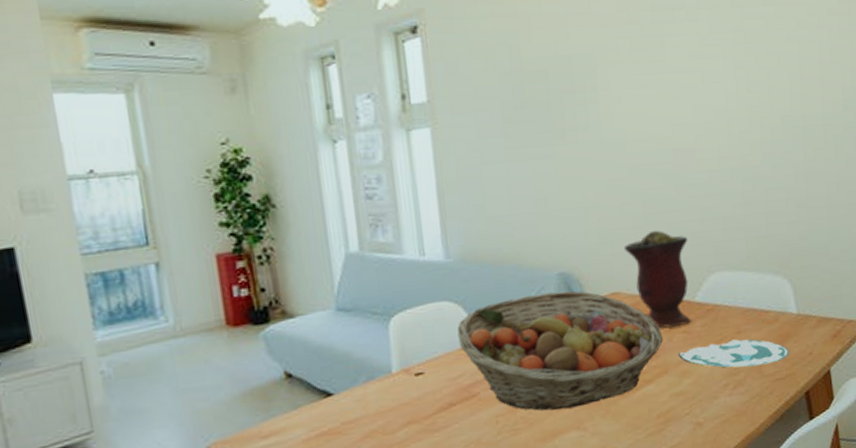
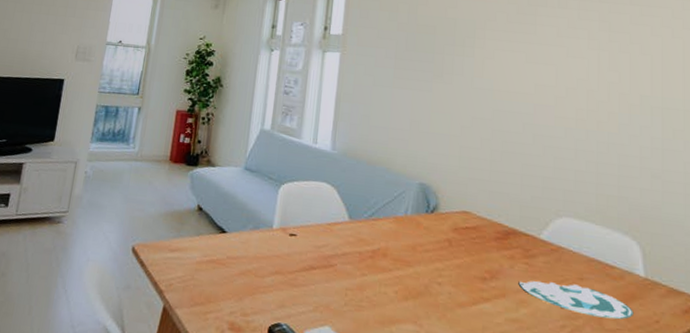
fruit basket: present [457,290,664,411] -> none [328,193,505,305]
vase: present [623,230,691,328] -> none [479,166,539,258]

